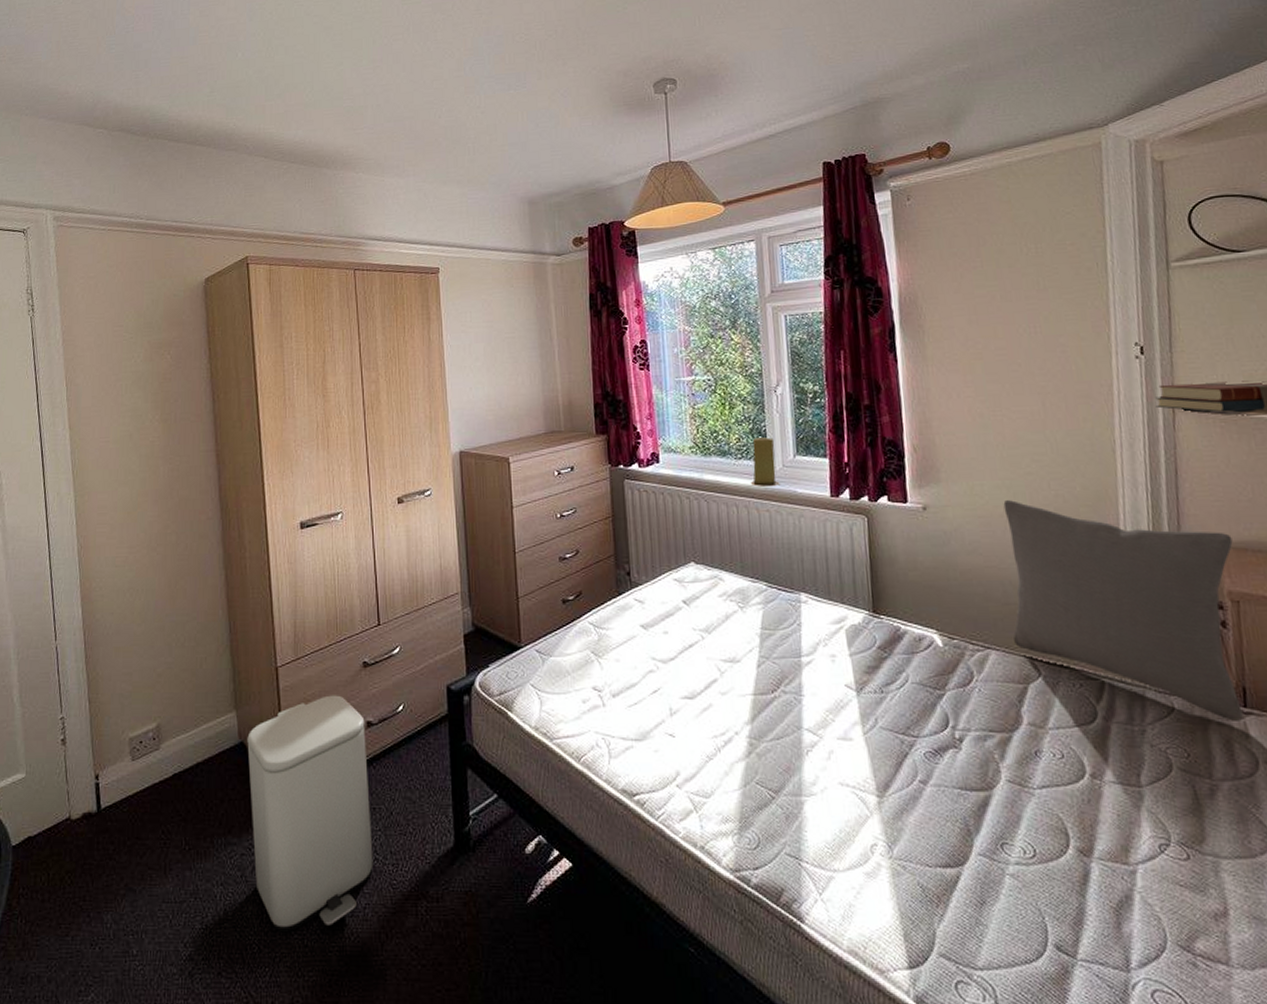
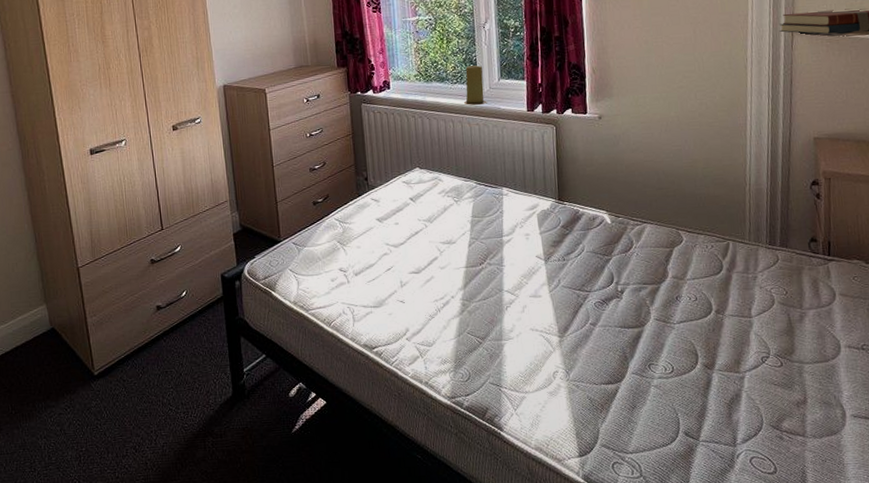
pedal bin: present [247,695,373,933] -> none [57,287,168,469]
pillow: present [1003,500,1244,721] -> none [660,109,829,266]

